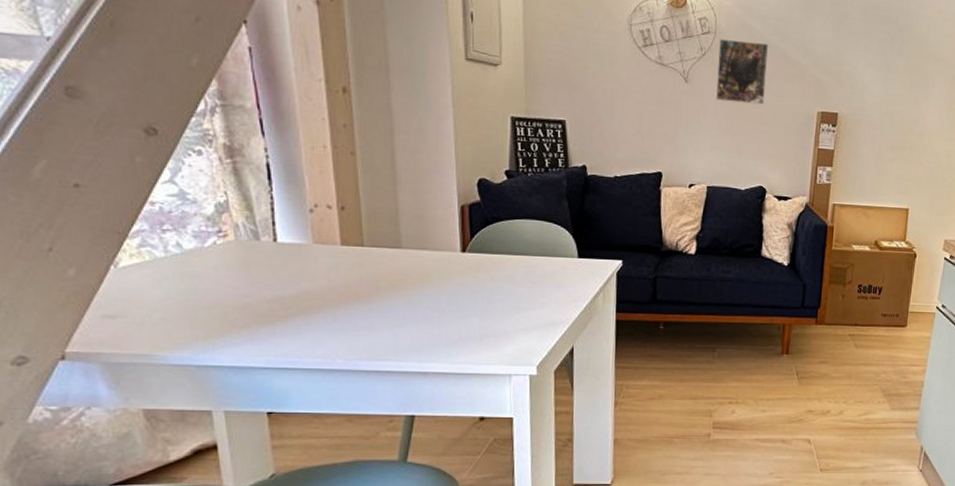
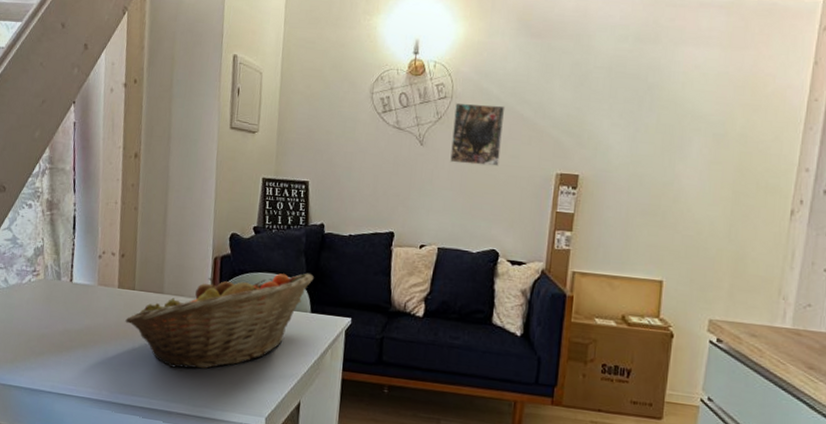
fruit basket: none [356,217,579,328] -> present [125,273,314,369]

